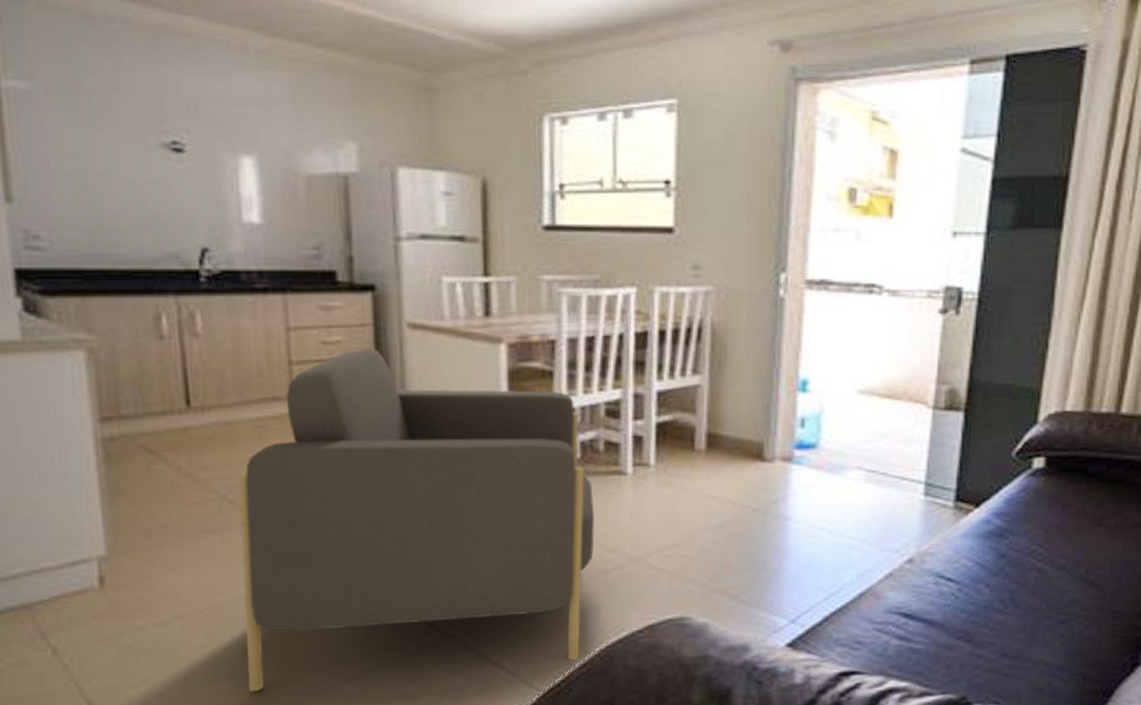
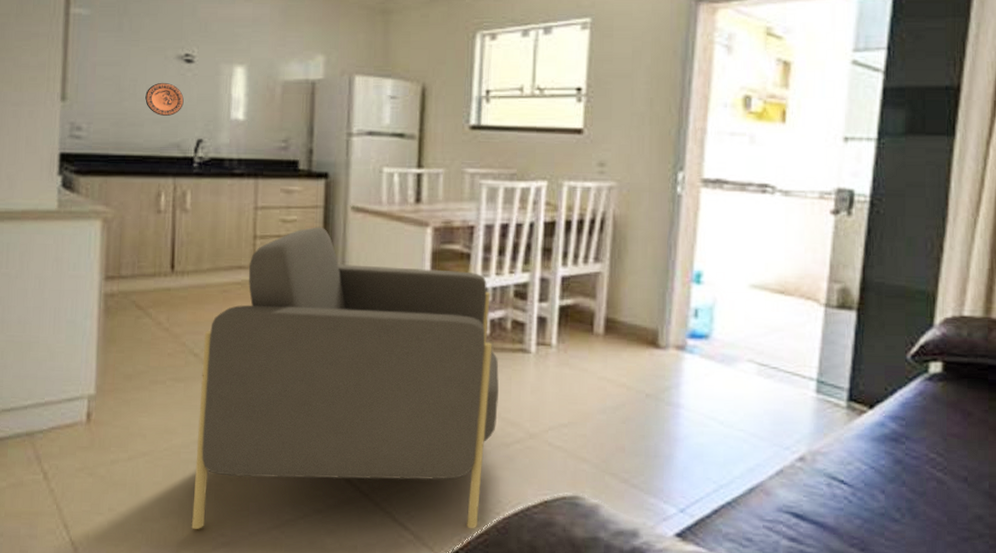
decorative plate: none [123,177,177,219] -> present [145,82,184,116]

